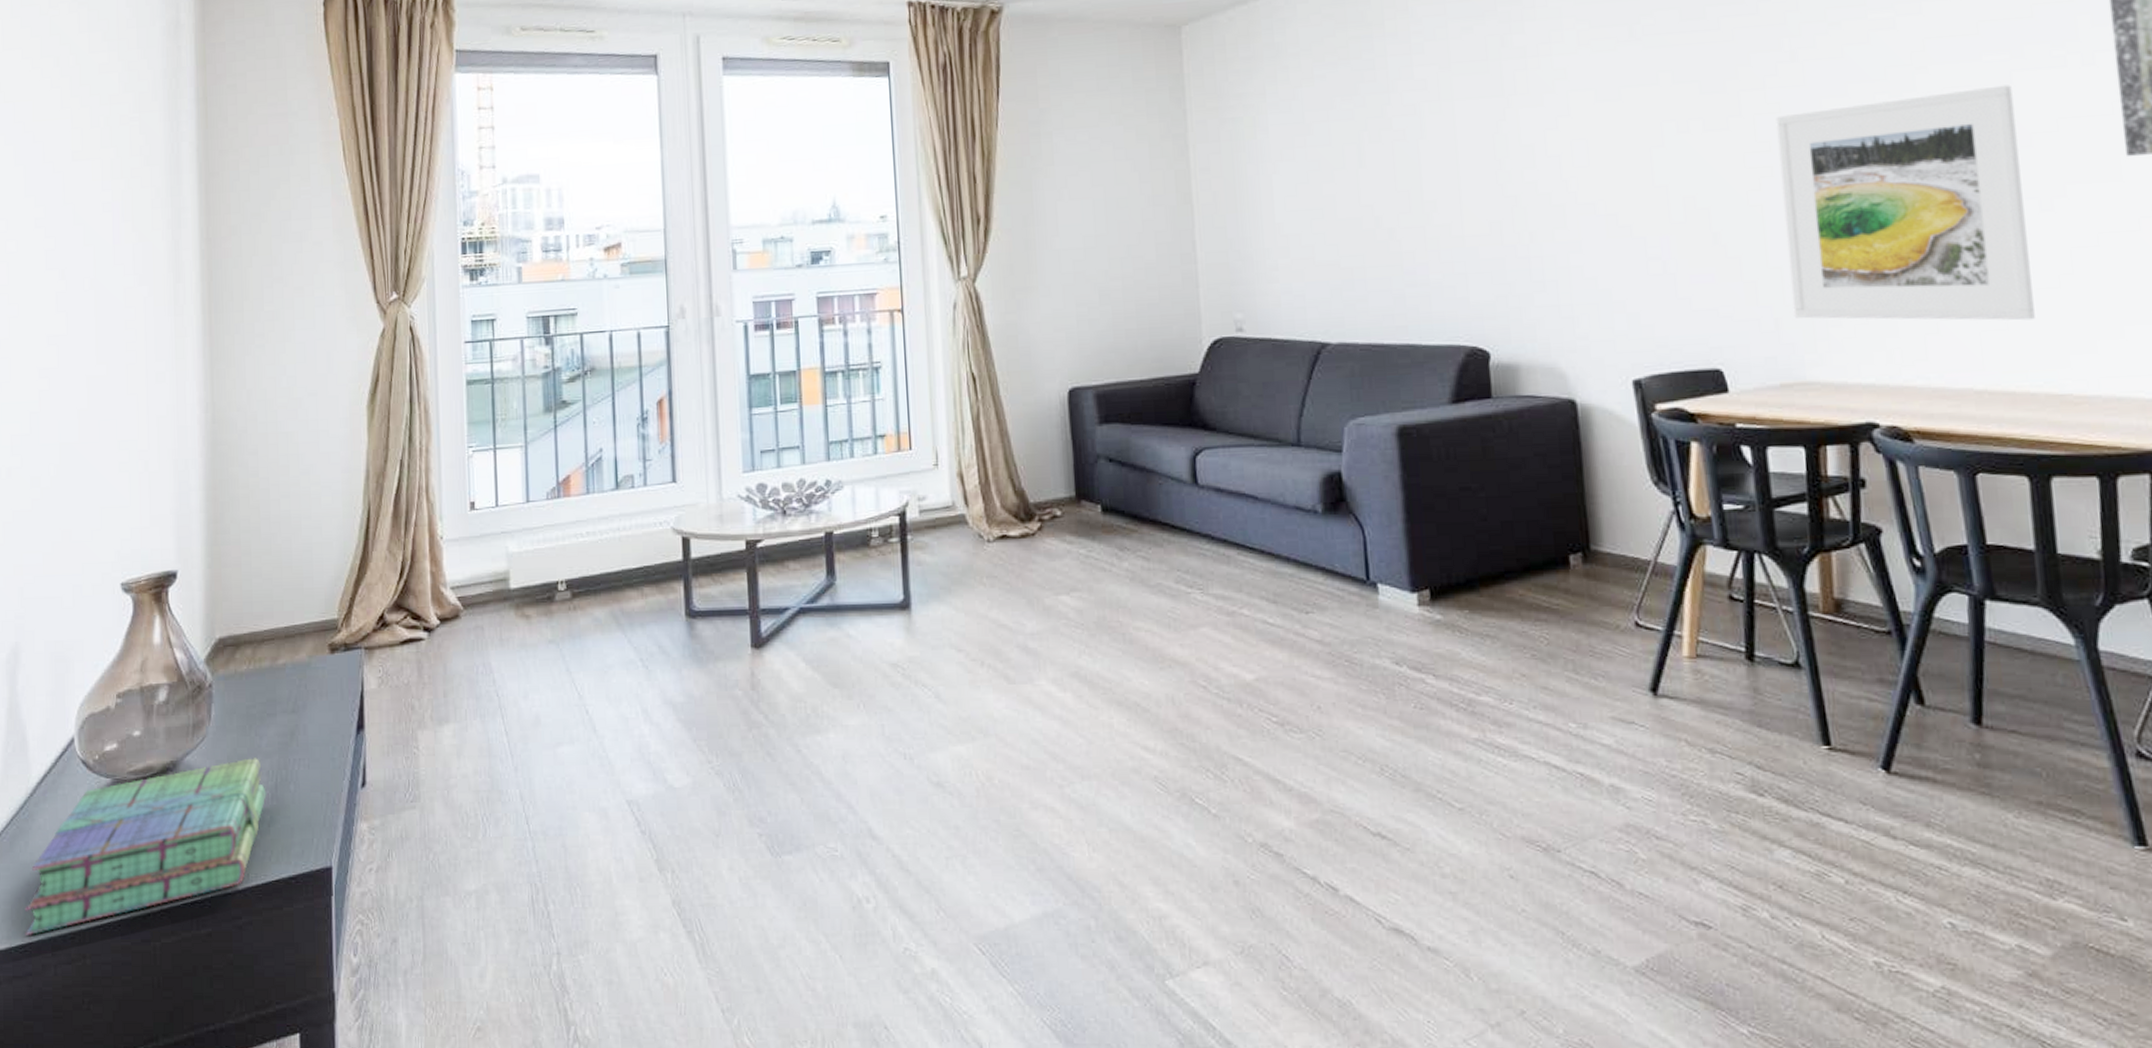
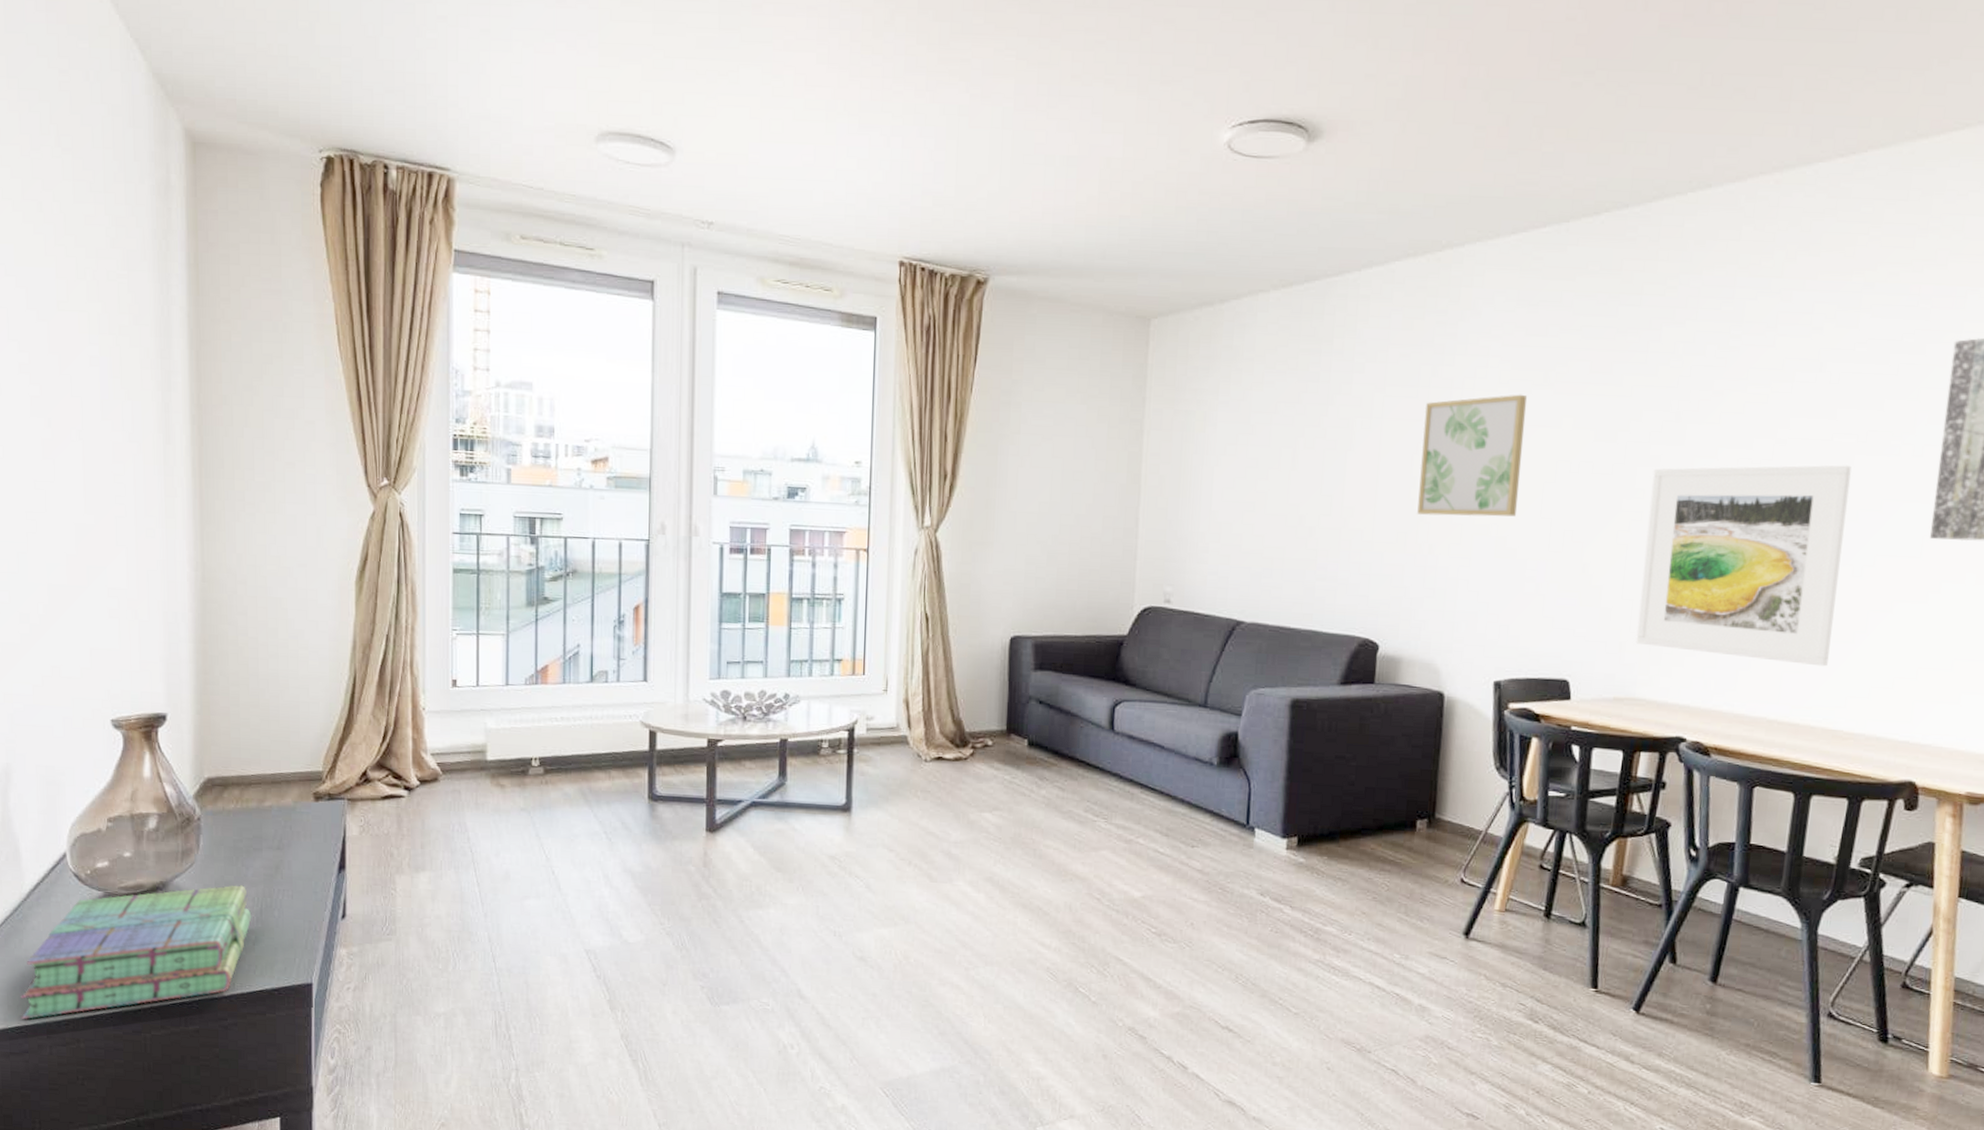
wall art: none [1499,53,1625,200] -> present [1417,394,1528,517]

